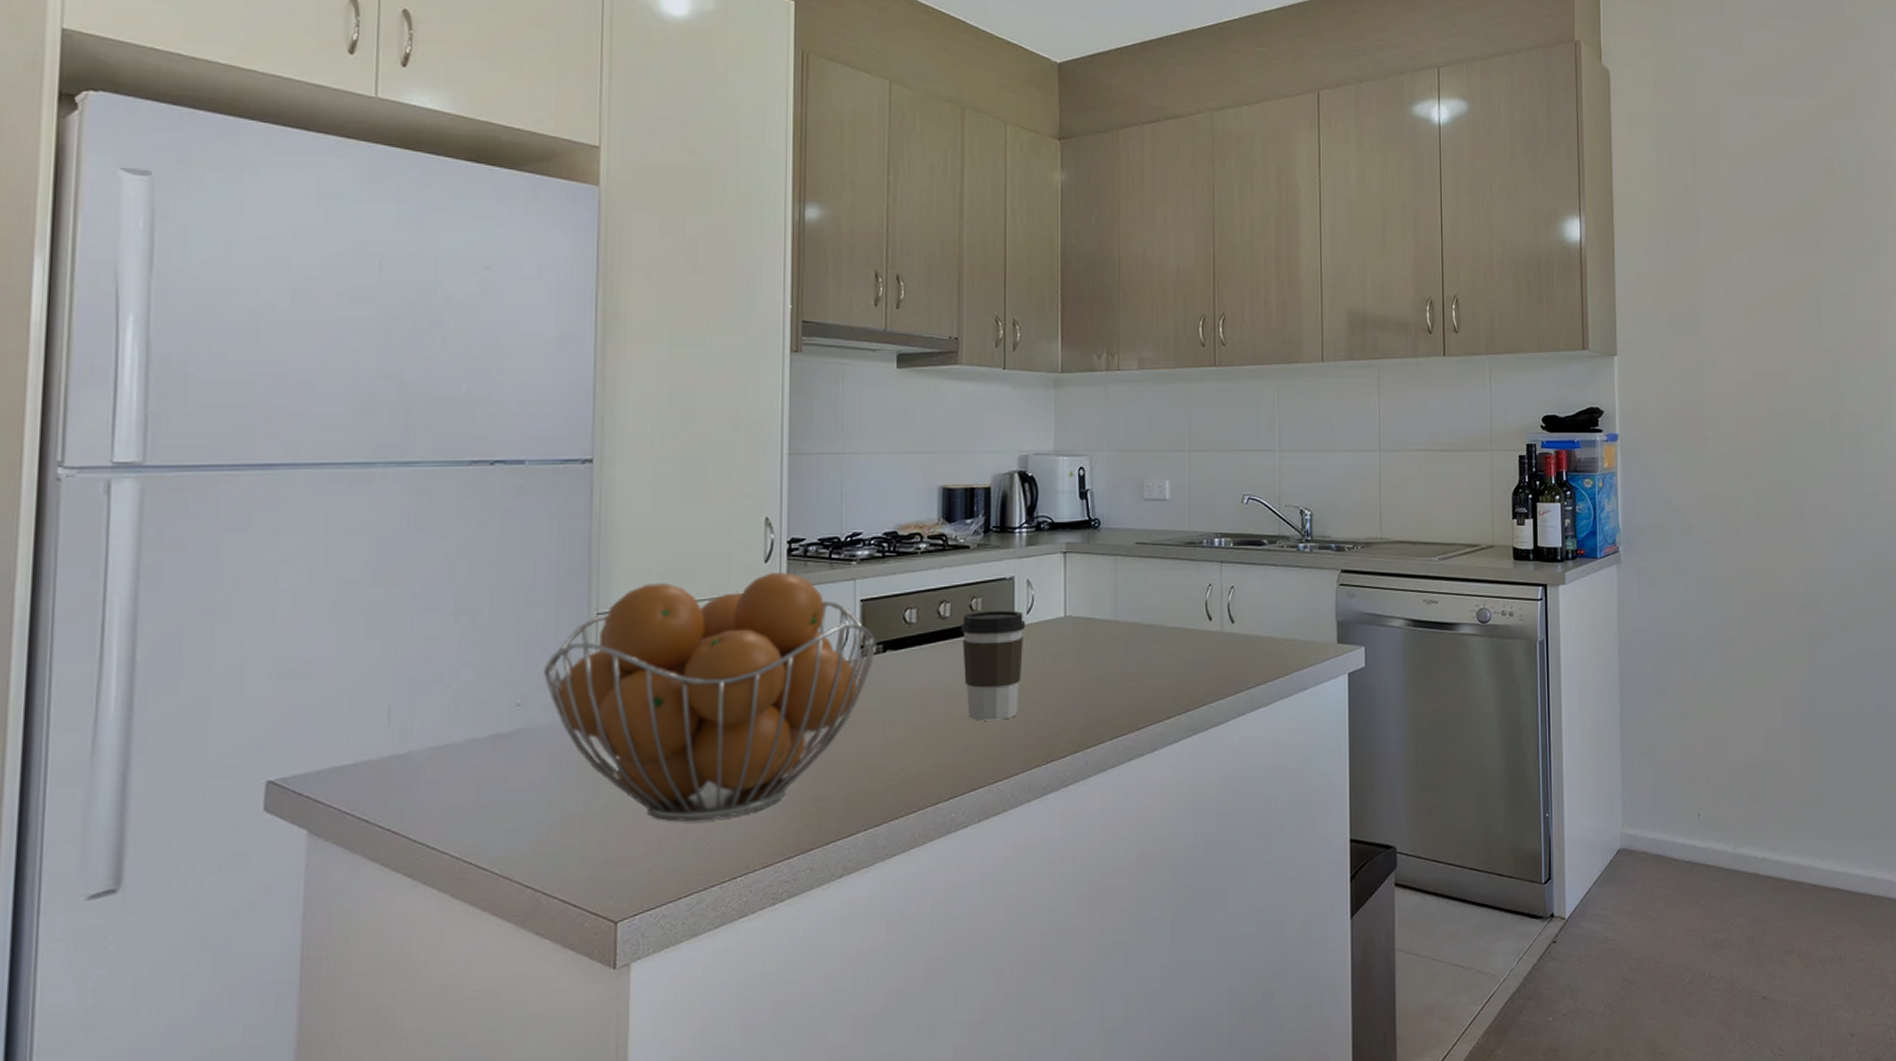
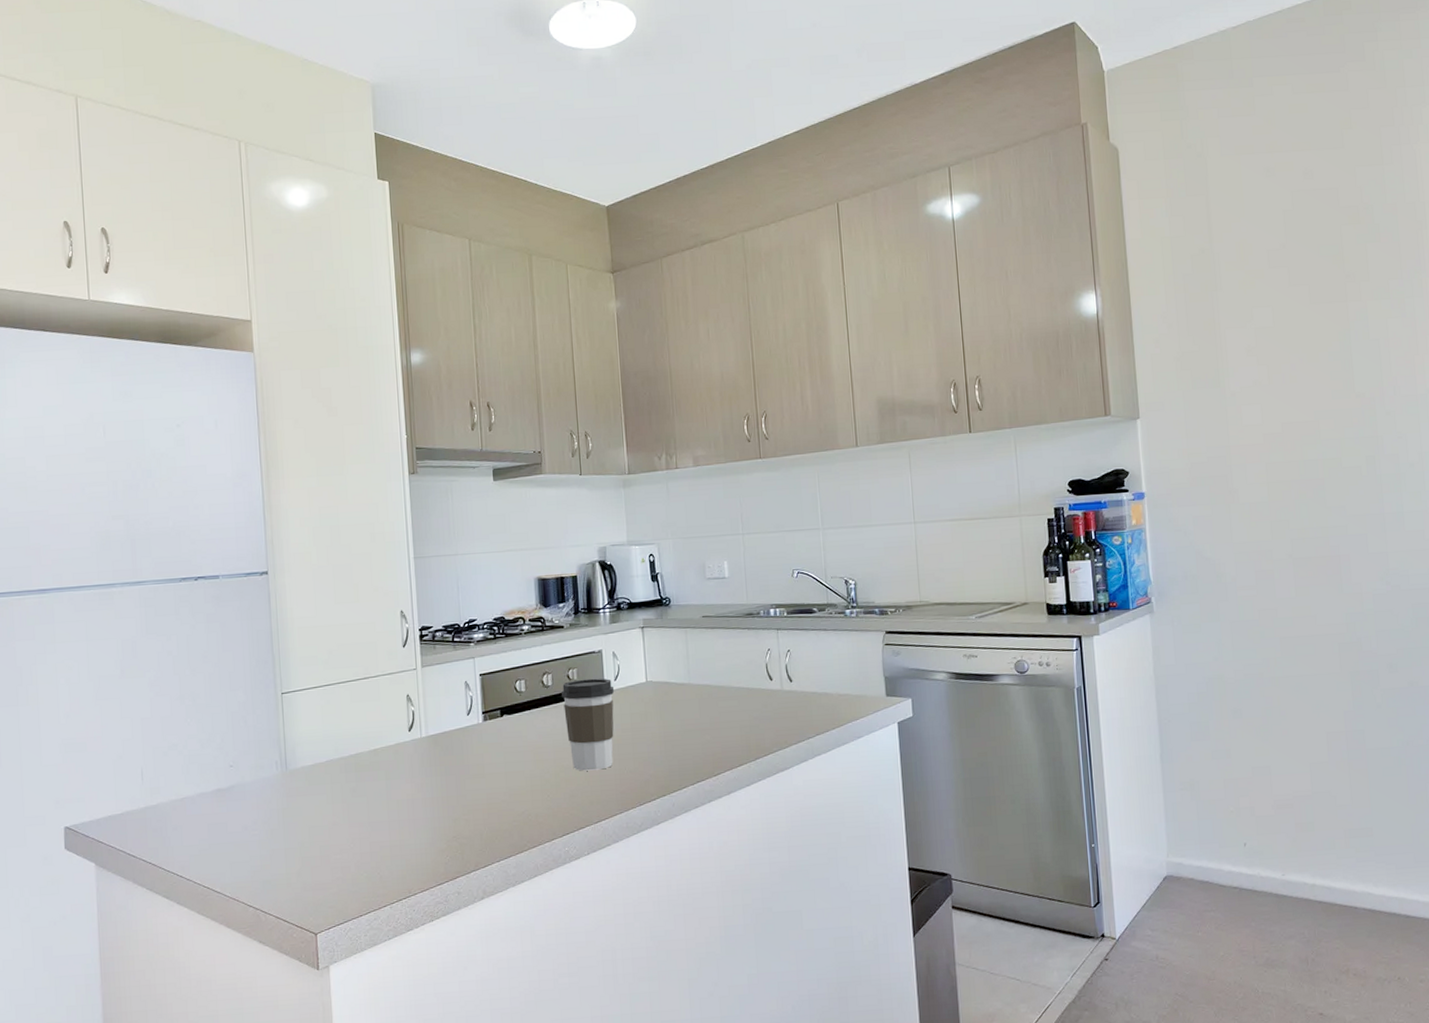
fruit basket: present [543,572,877,822] -> none [246,654,496,856]

